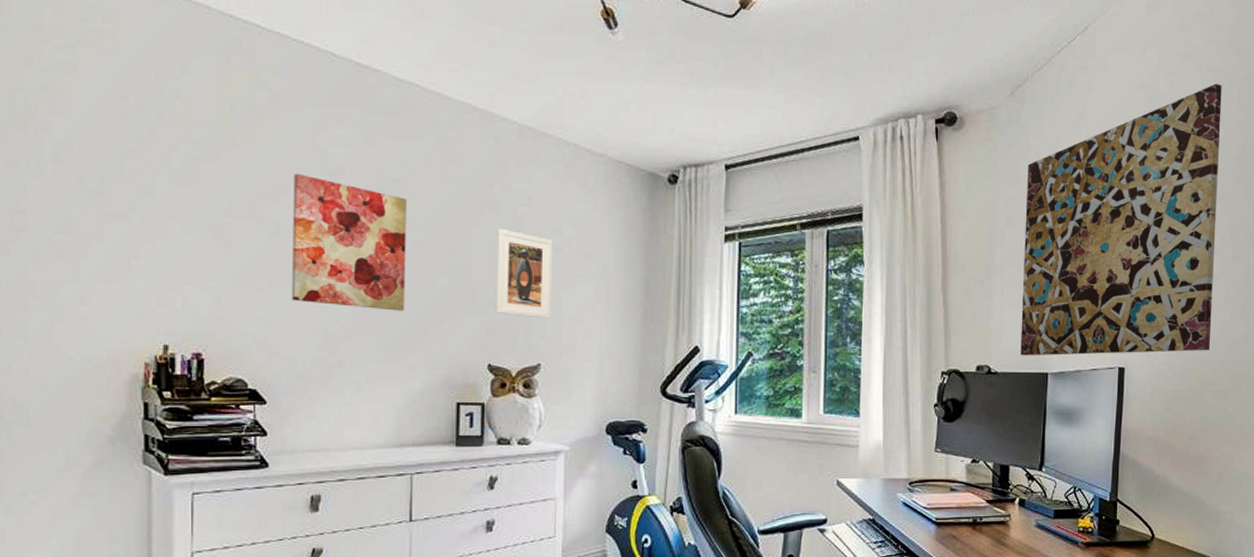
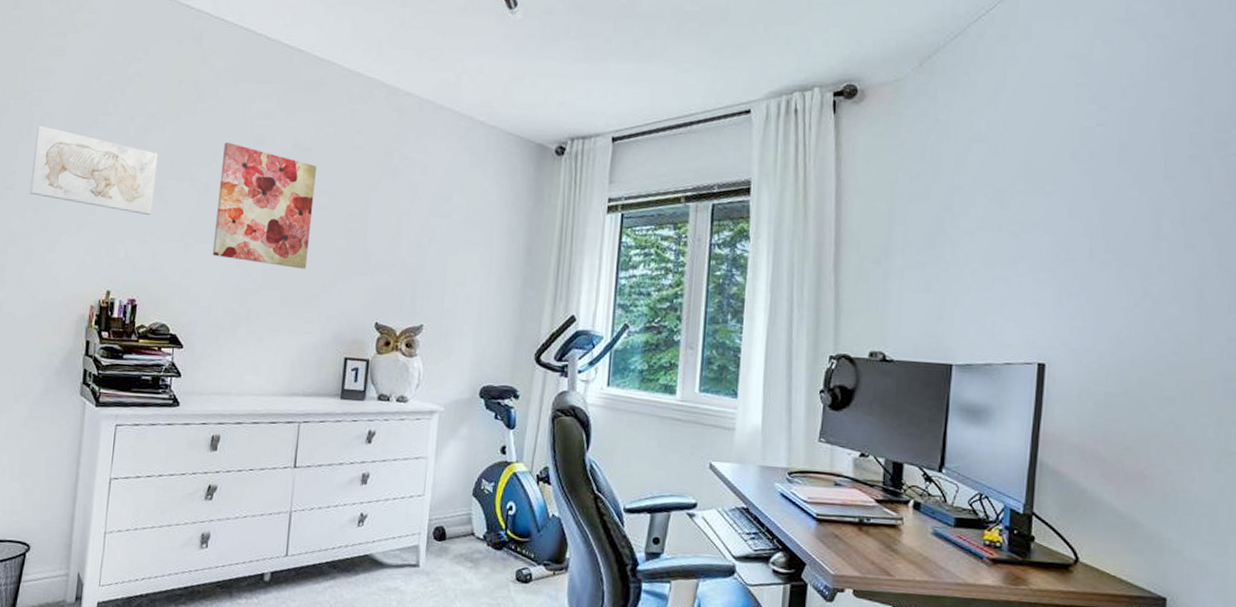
wall art: none [48,156,212,259] -> present [29,126,158,216]
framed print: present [495,229,552,319] -> none [385,195,443,282]
wall art: present [1020,83,1222,356] -> none [920,52,1173,351]

